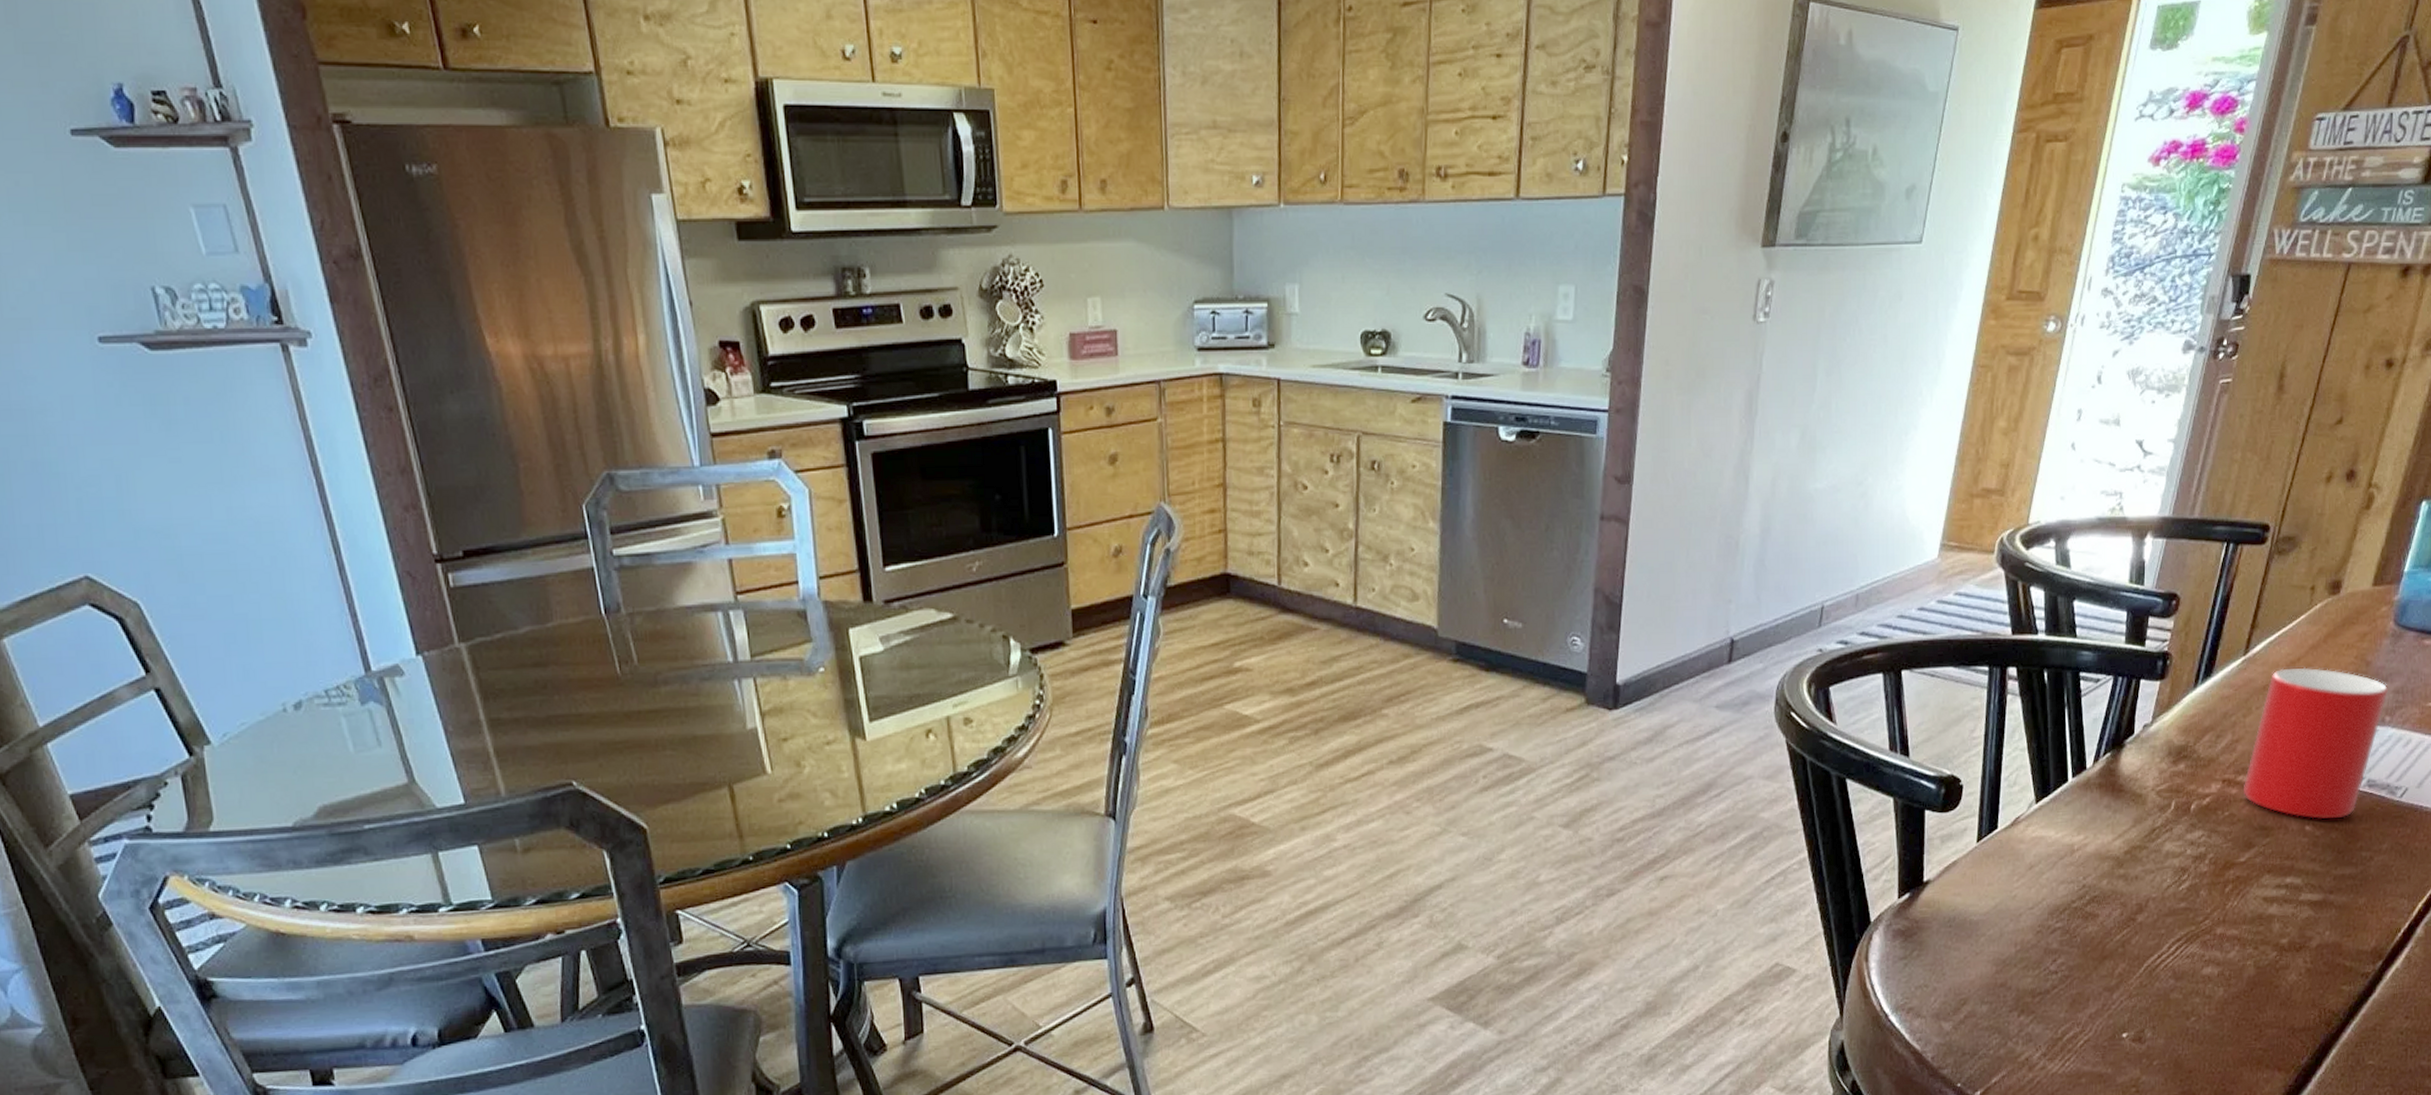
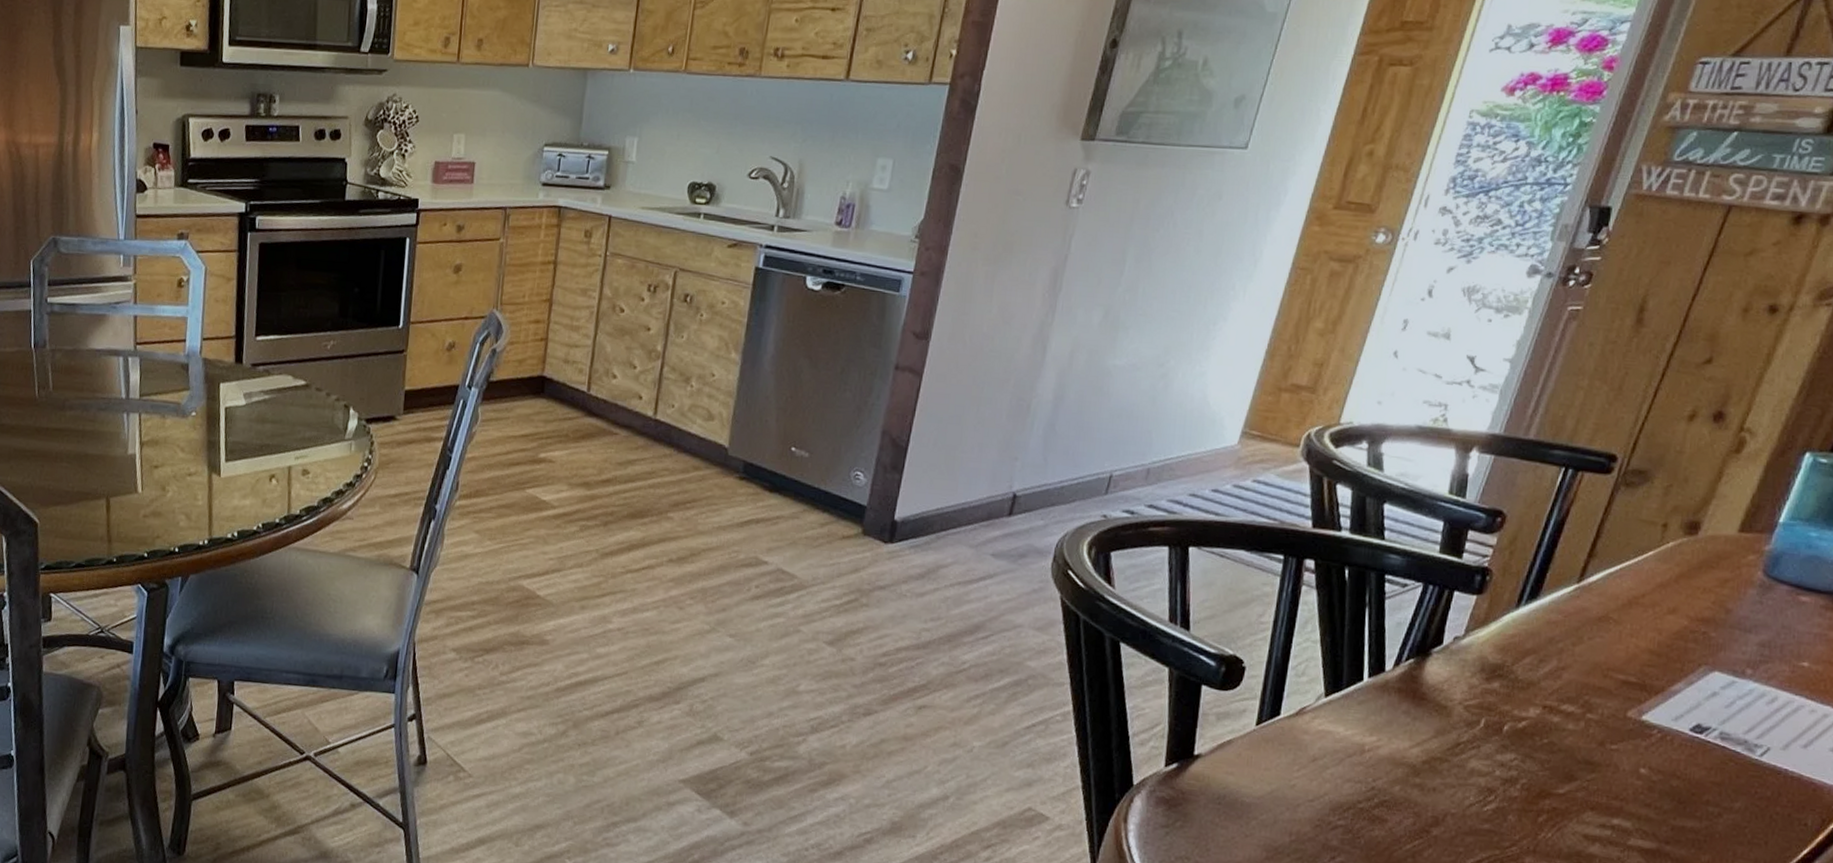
cup: present [2243,667,2388,820] -> none [1566,602,1752,767]

